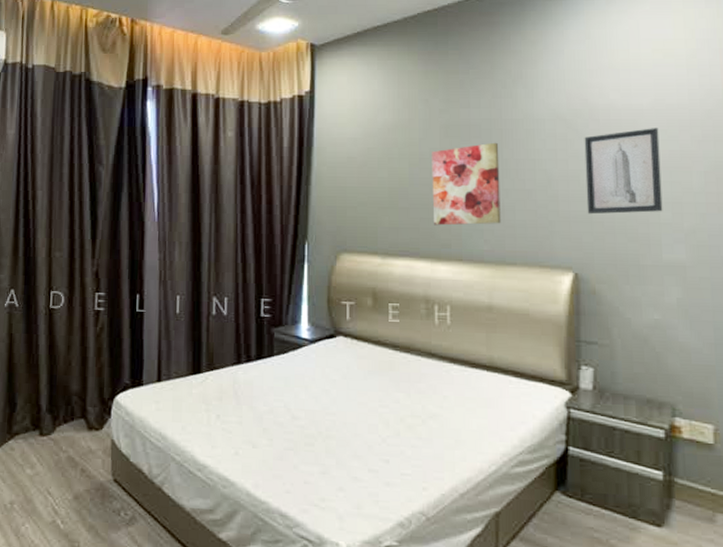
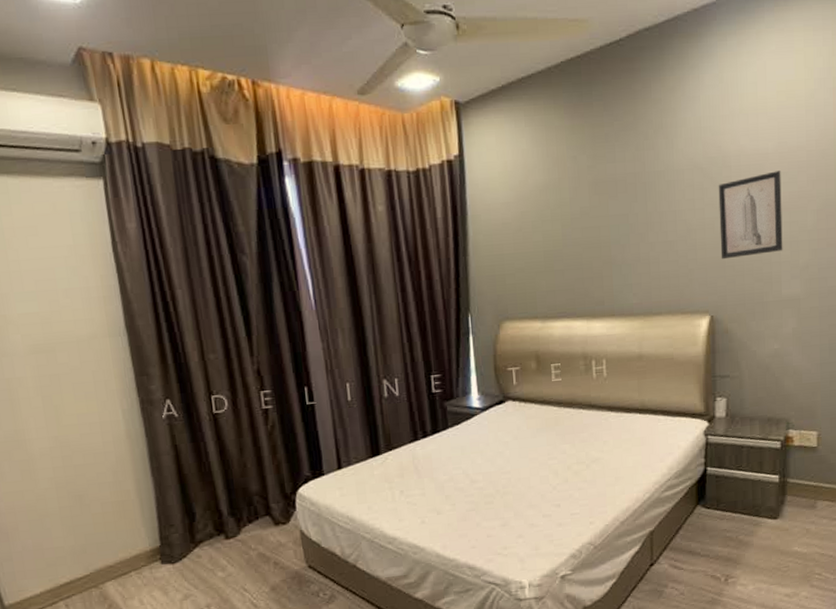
wall art: present [432,142,501,226] -> none [582,196,647,284]

